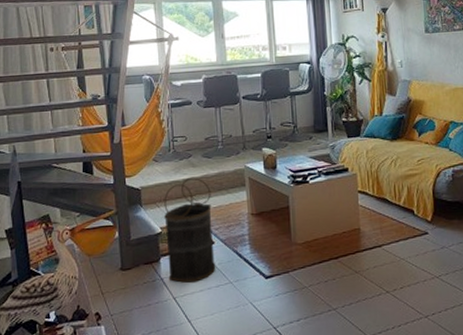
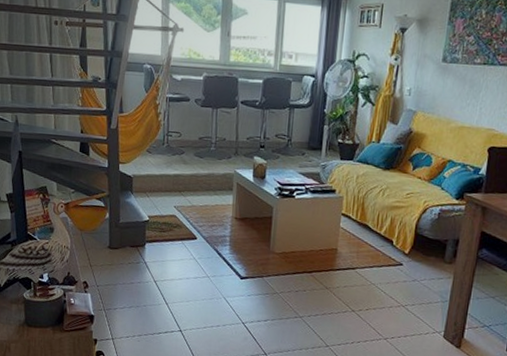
basket: present [163,178,216,283] -> none [151,174,199,271]

